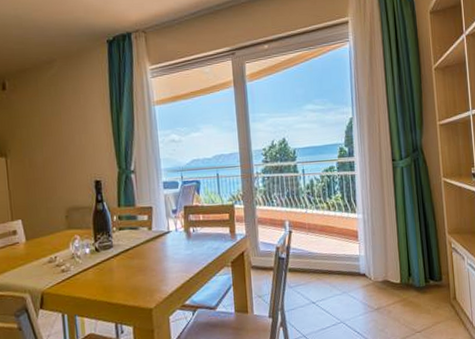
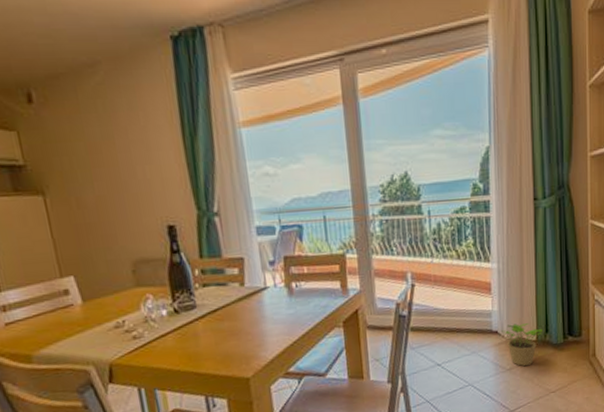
potted plant: none [368,267,406,307] -> present [501,323,543,367]

